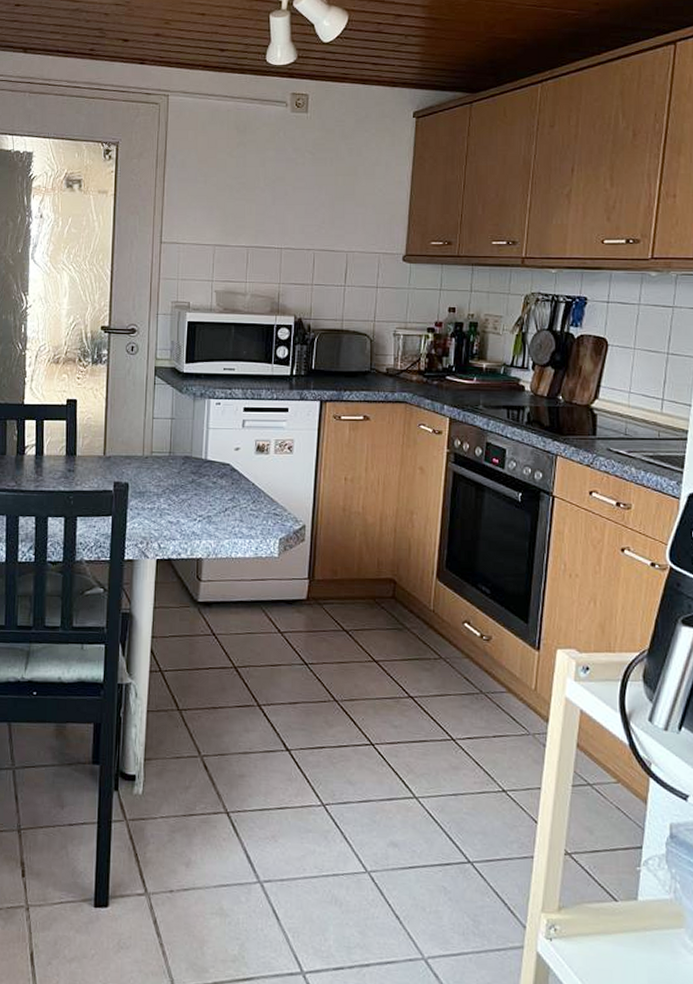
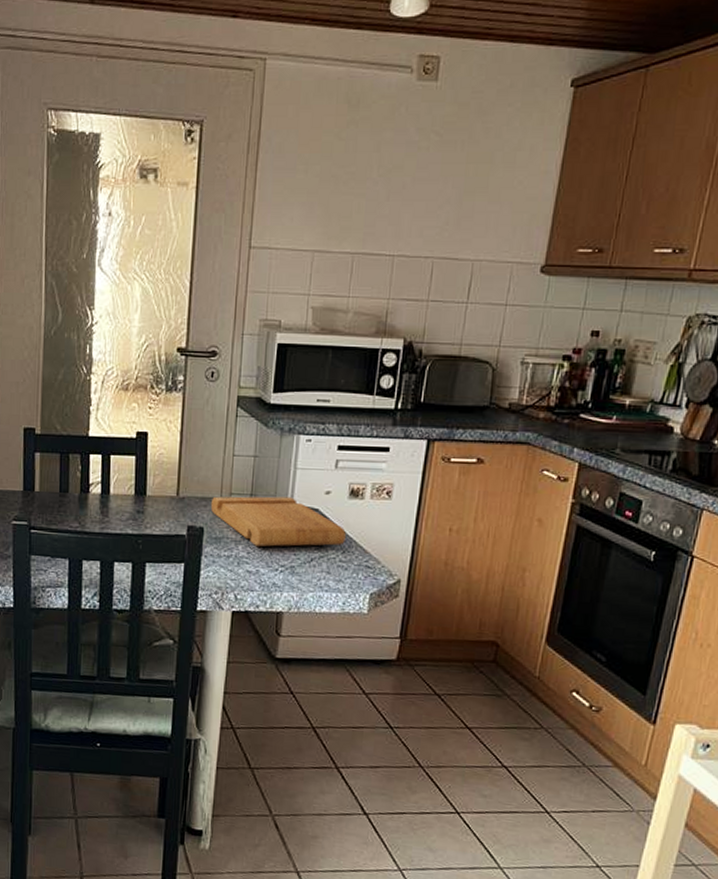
cutting board: none [134,453,255,499] -> present [210,496,346,547]

